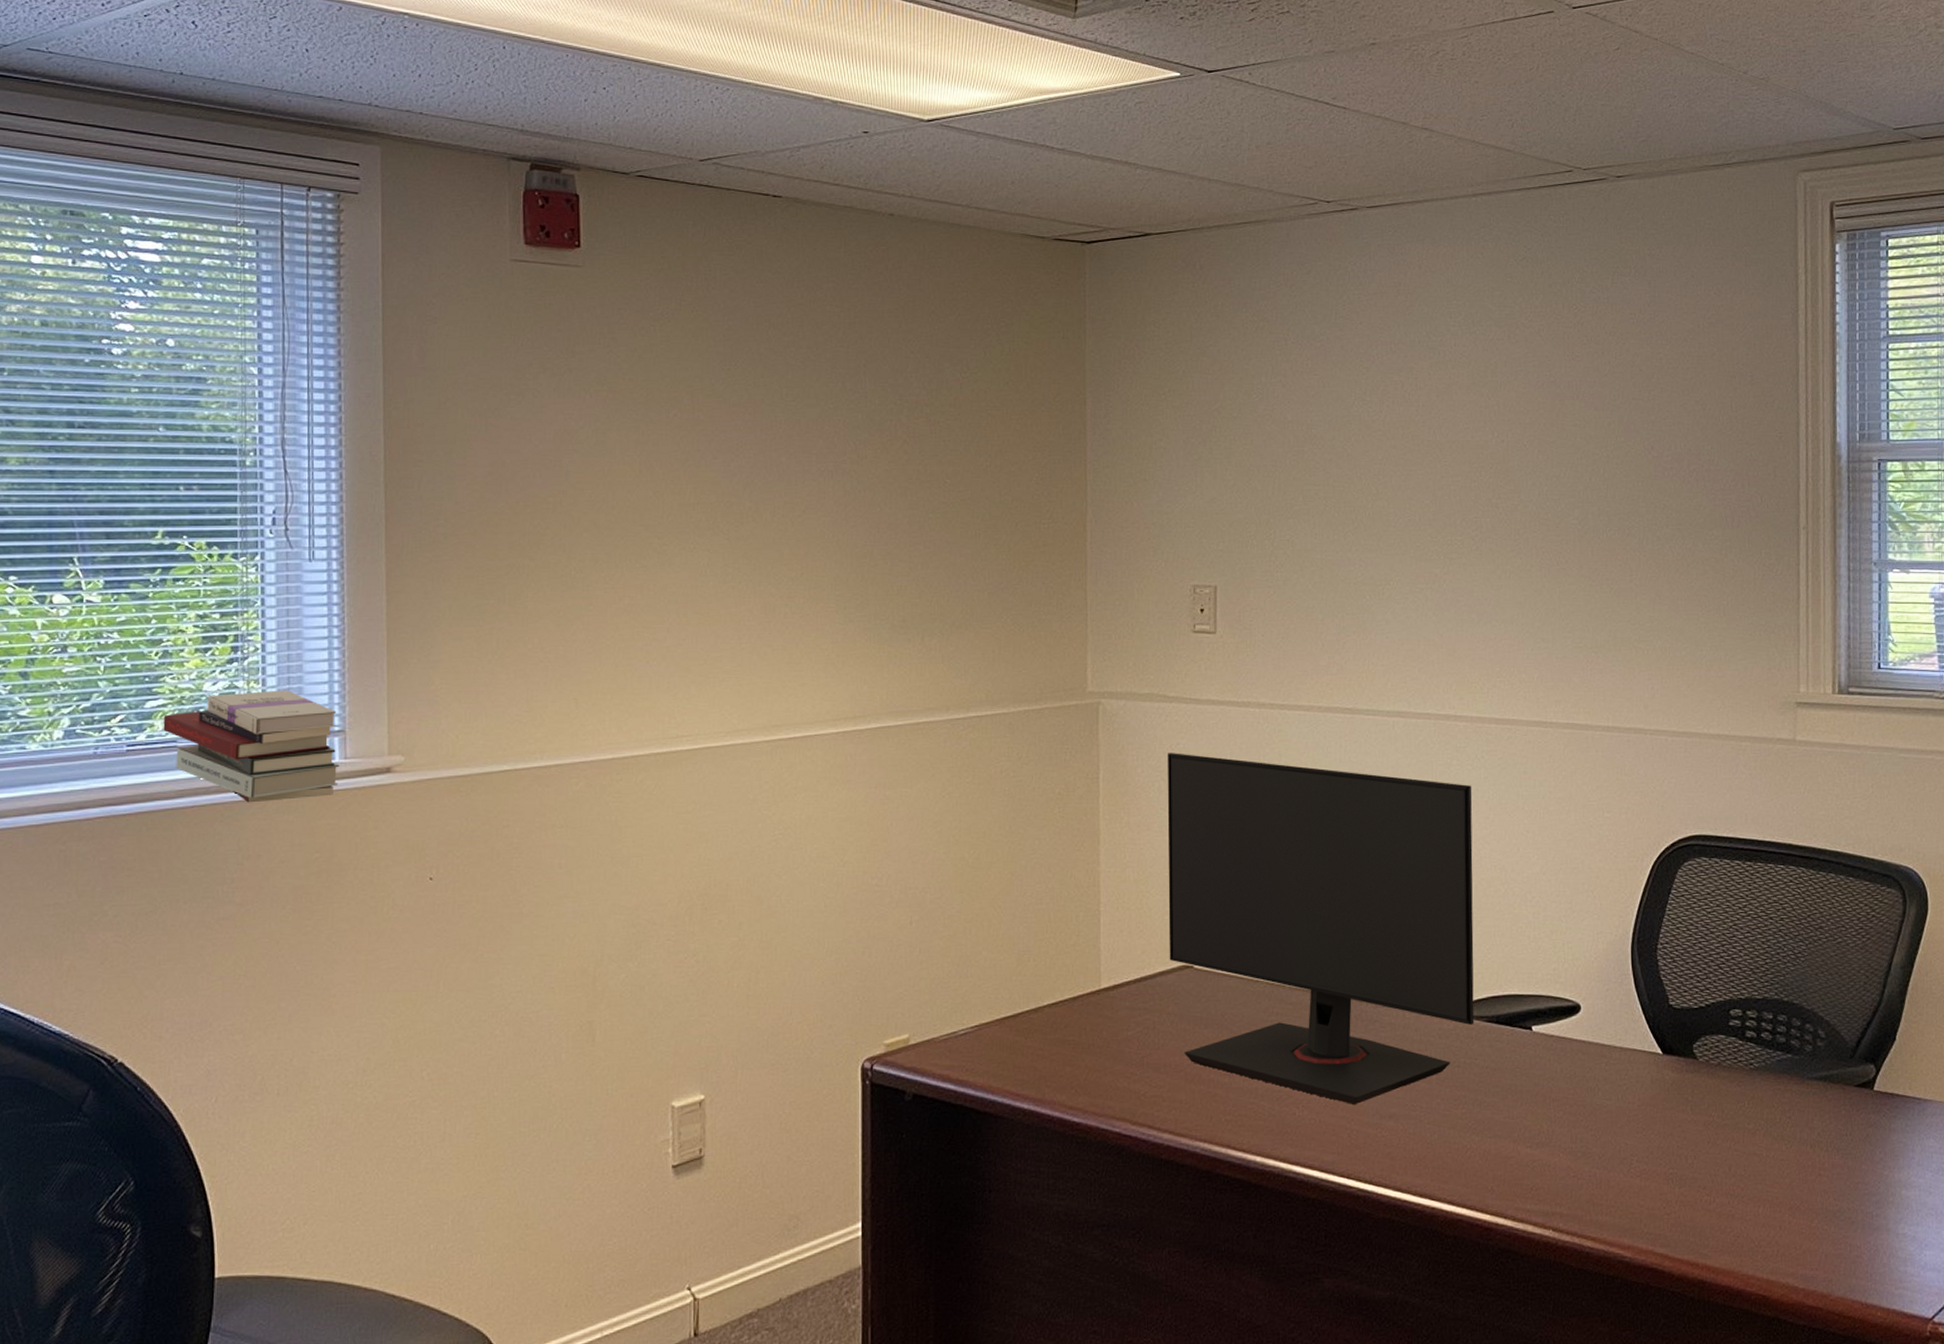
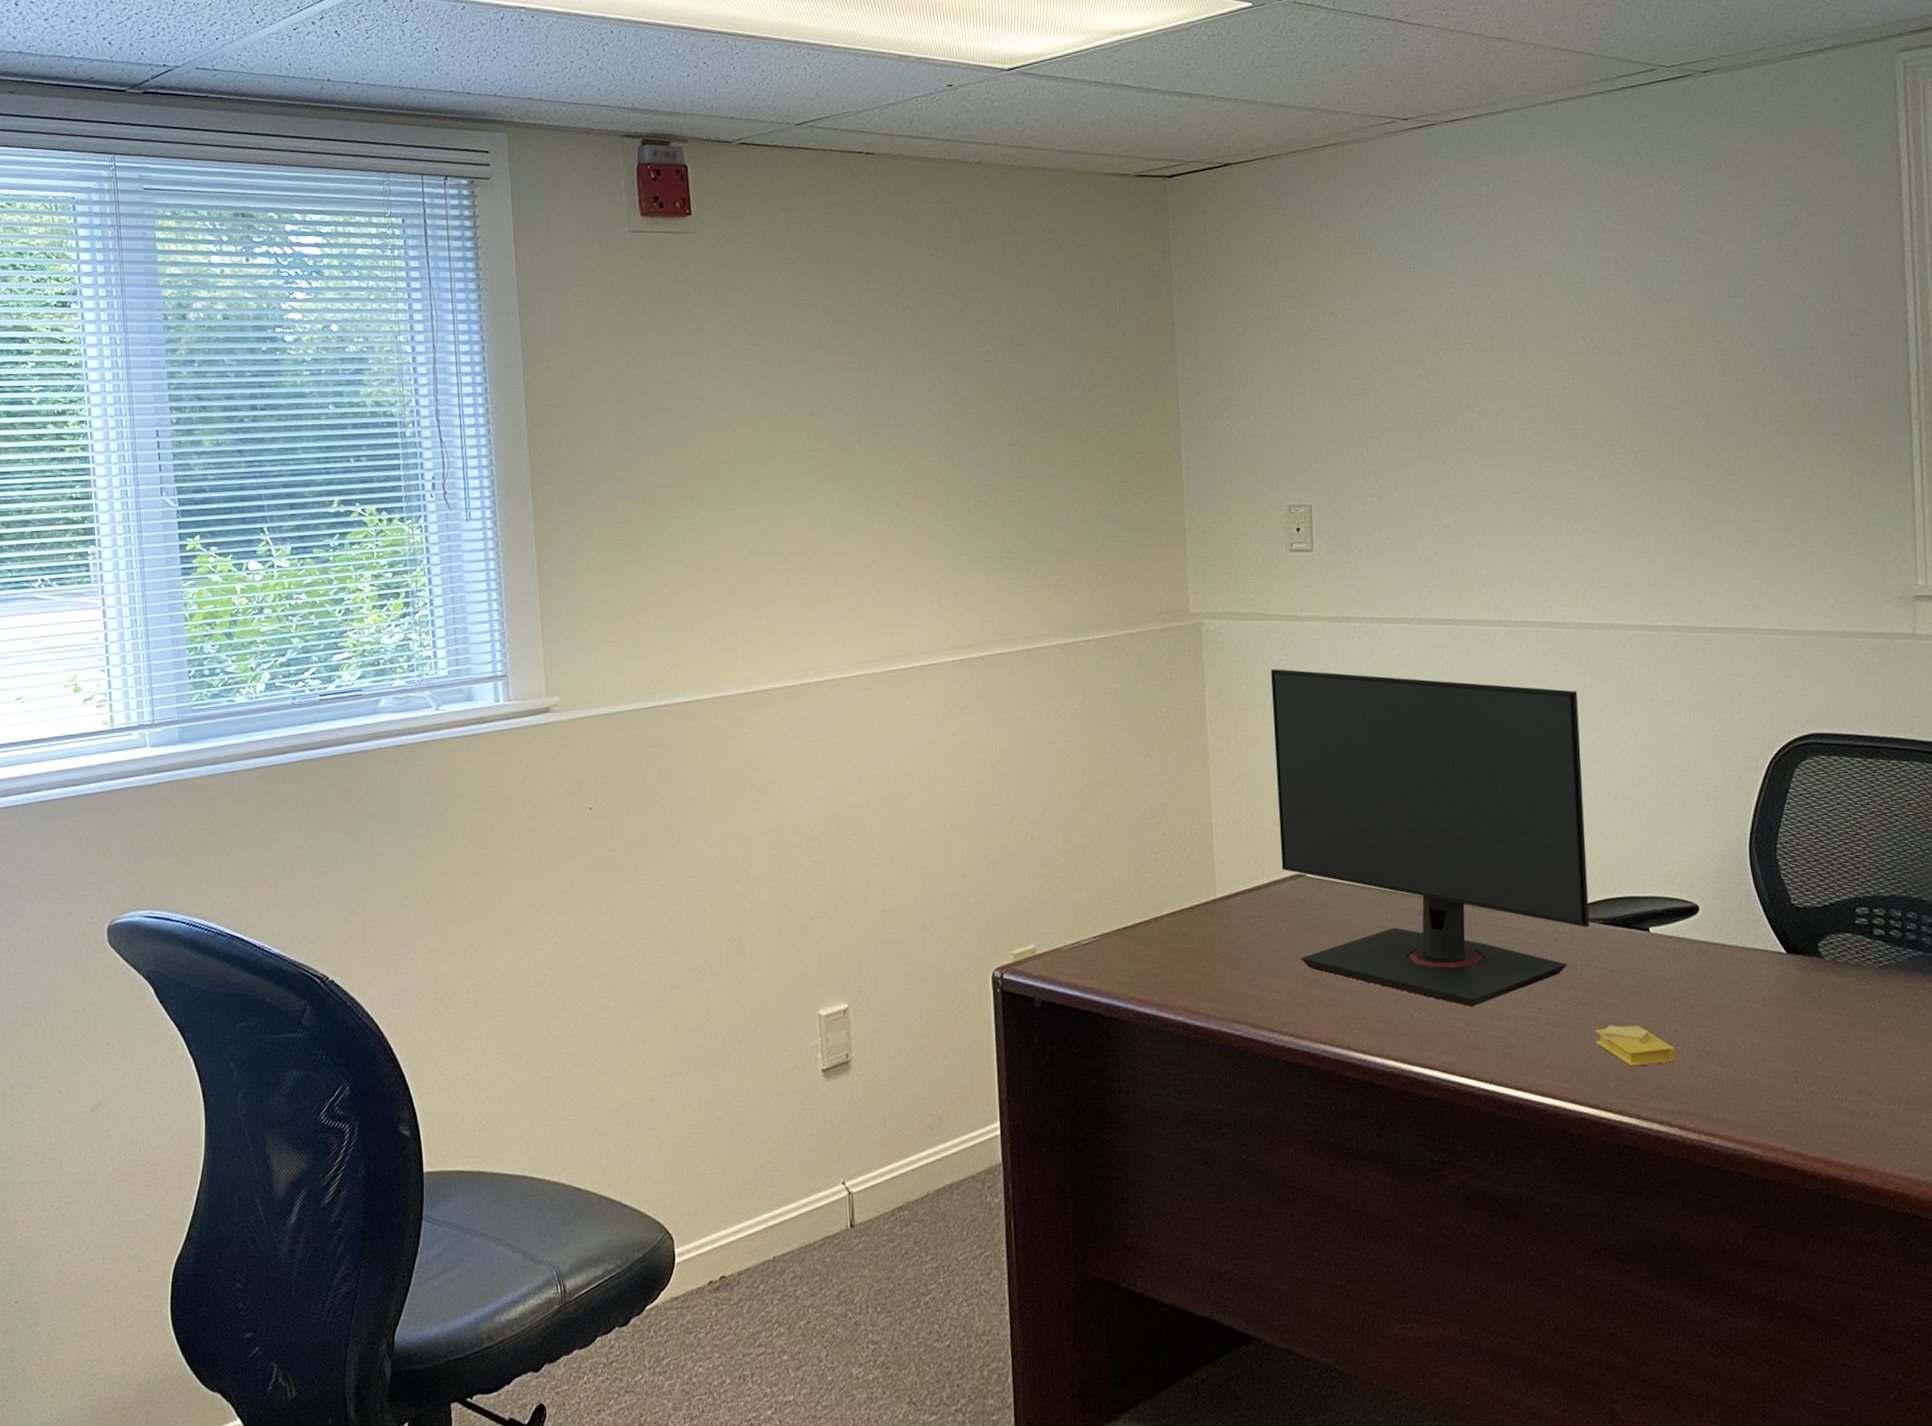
books: present [163,690,340,803] -> none [349,640,504,744]
sticky notes: none [1475,1124,1553,1167] -> present [1595,1025,1677,1067]

